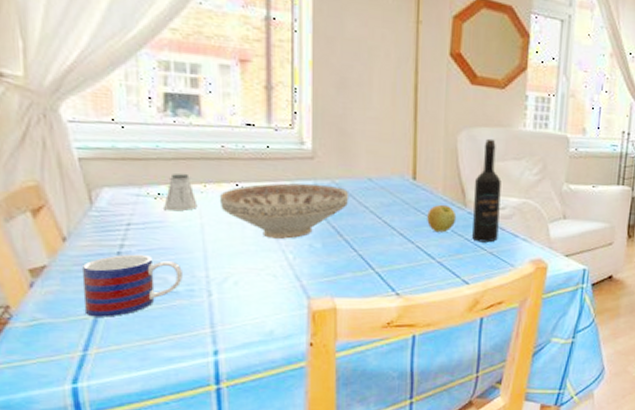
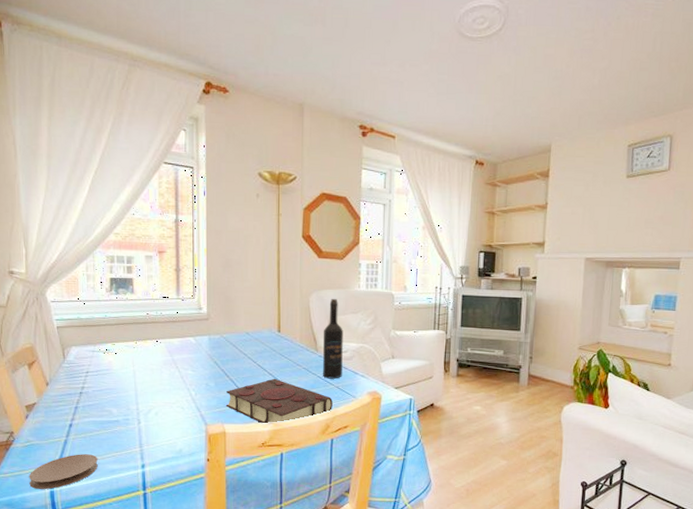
coaster: none [37,337,147,386] -> present [29,454,98,490]
mug: present [81,254,183,317] -> none [57,393,121,440]
saltshaker: present [164,173,198,212] -> none [110,334,131,362]
decorative bowl: present [219,183,350,239] -> none [145,338,233,380]
book: none [337,239,484,298] -> present [225,378,333,424]
apple: present [427,204,457,233] -> none [289,350,311,372]

